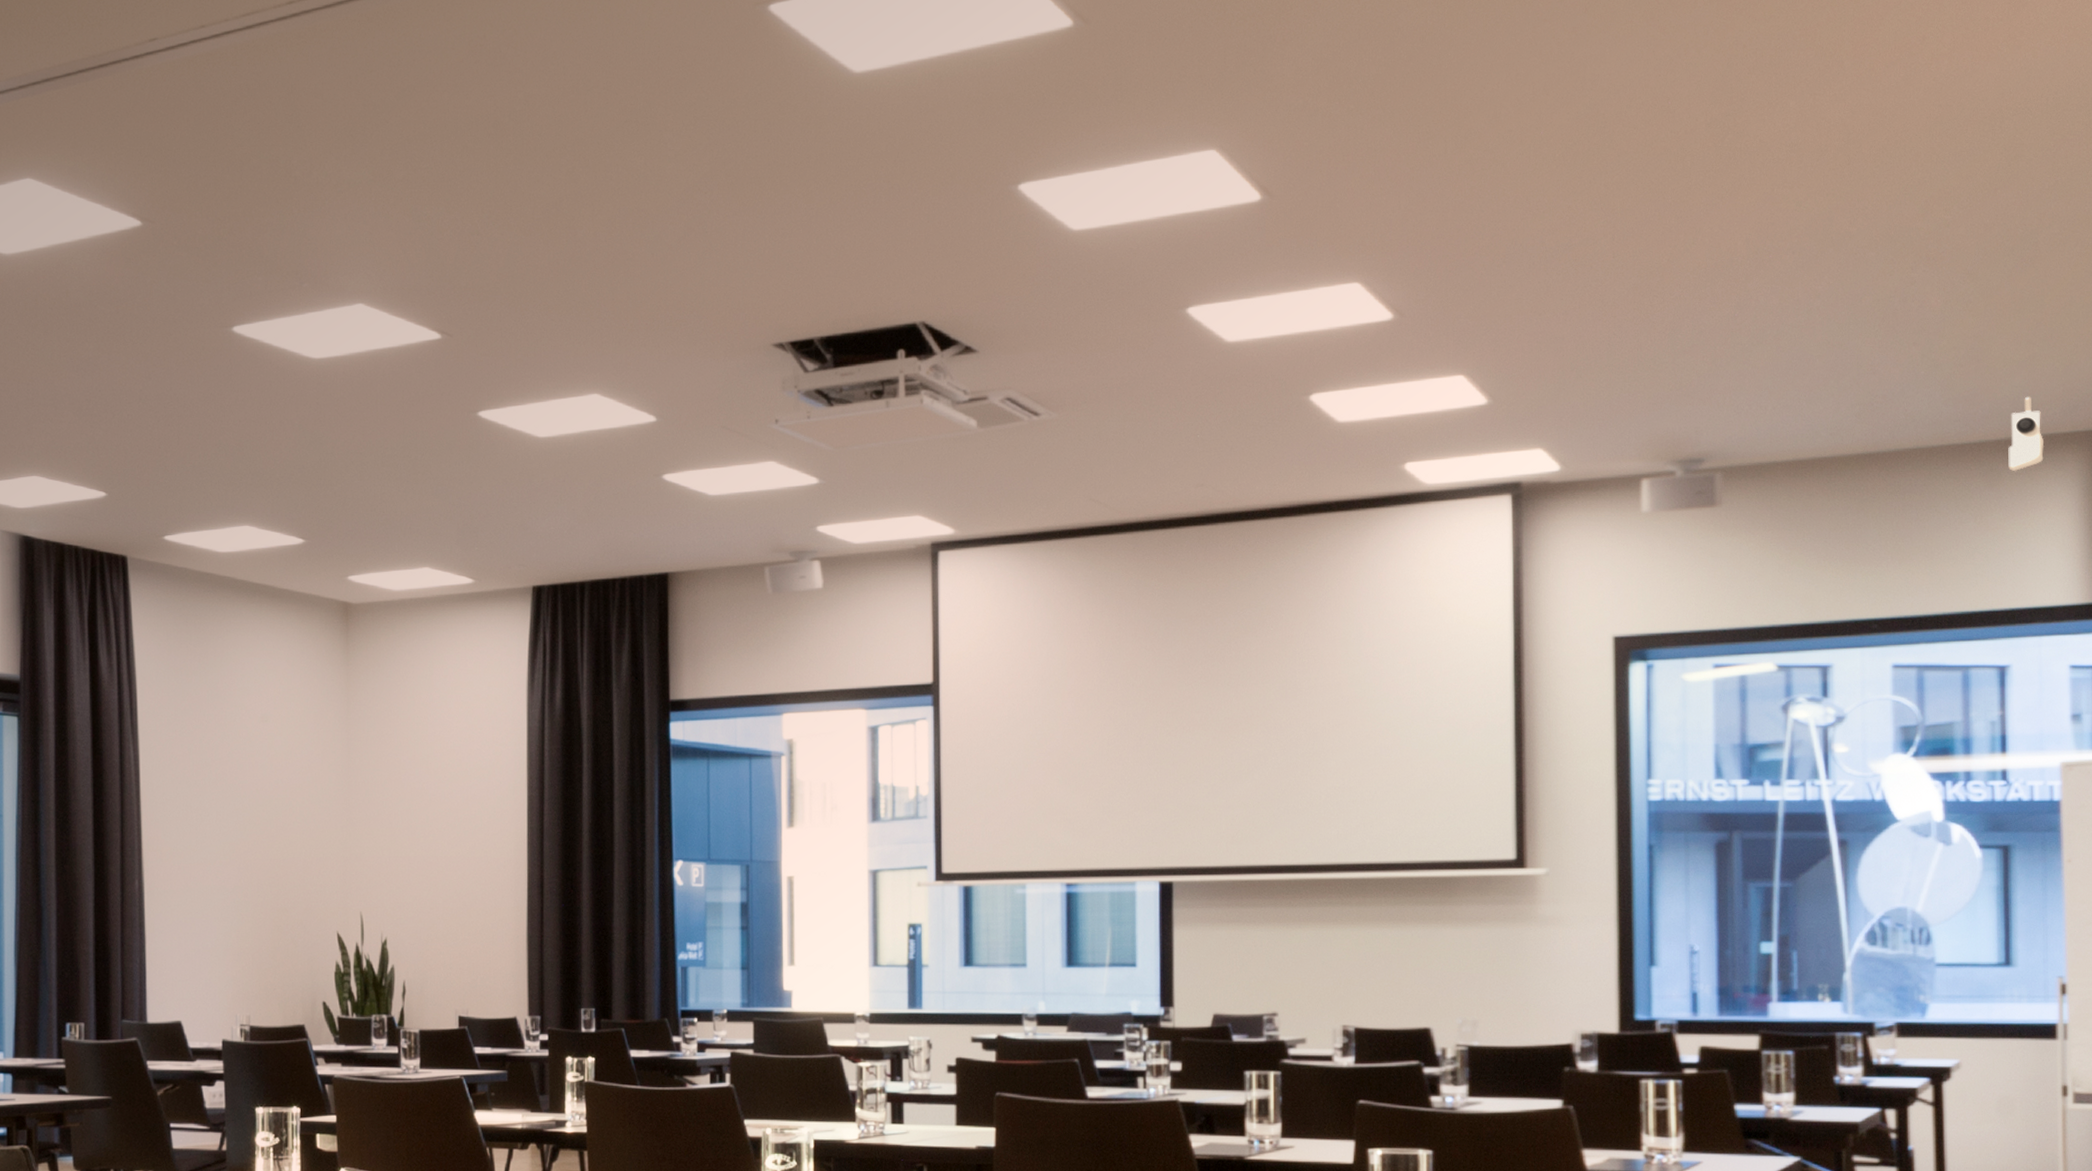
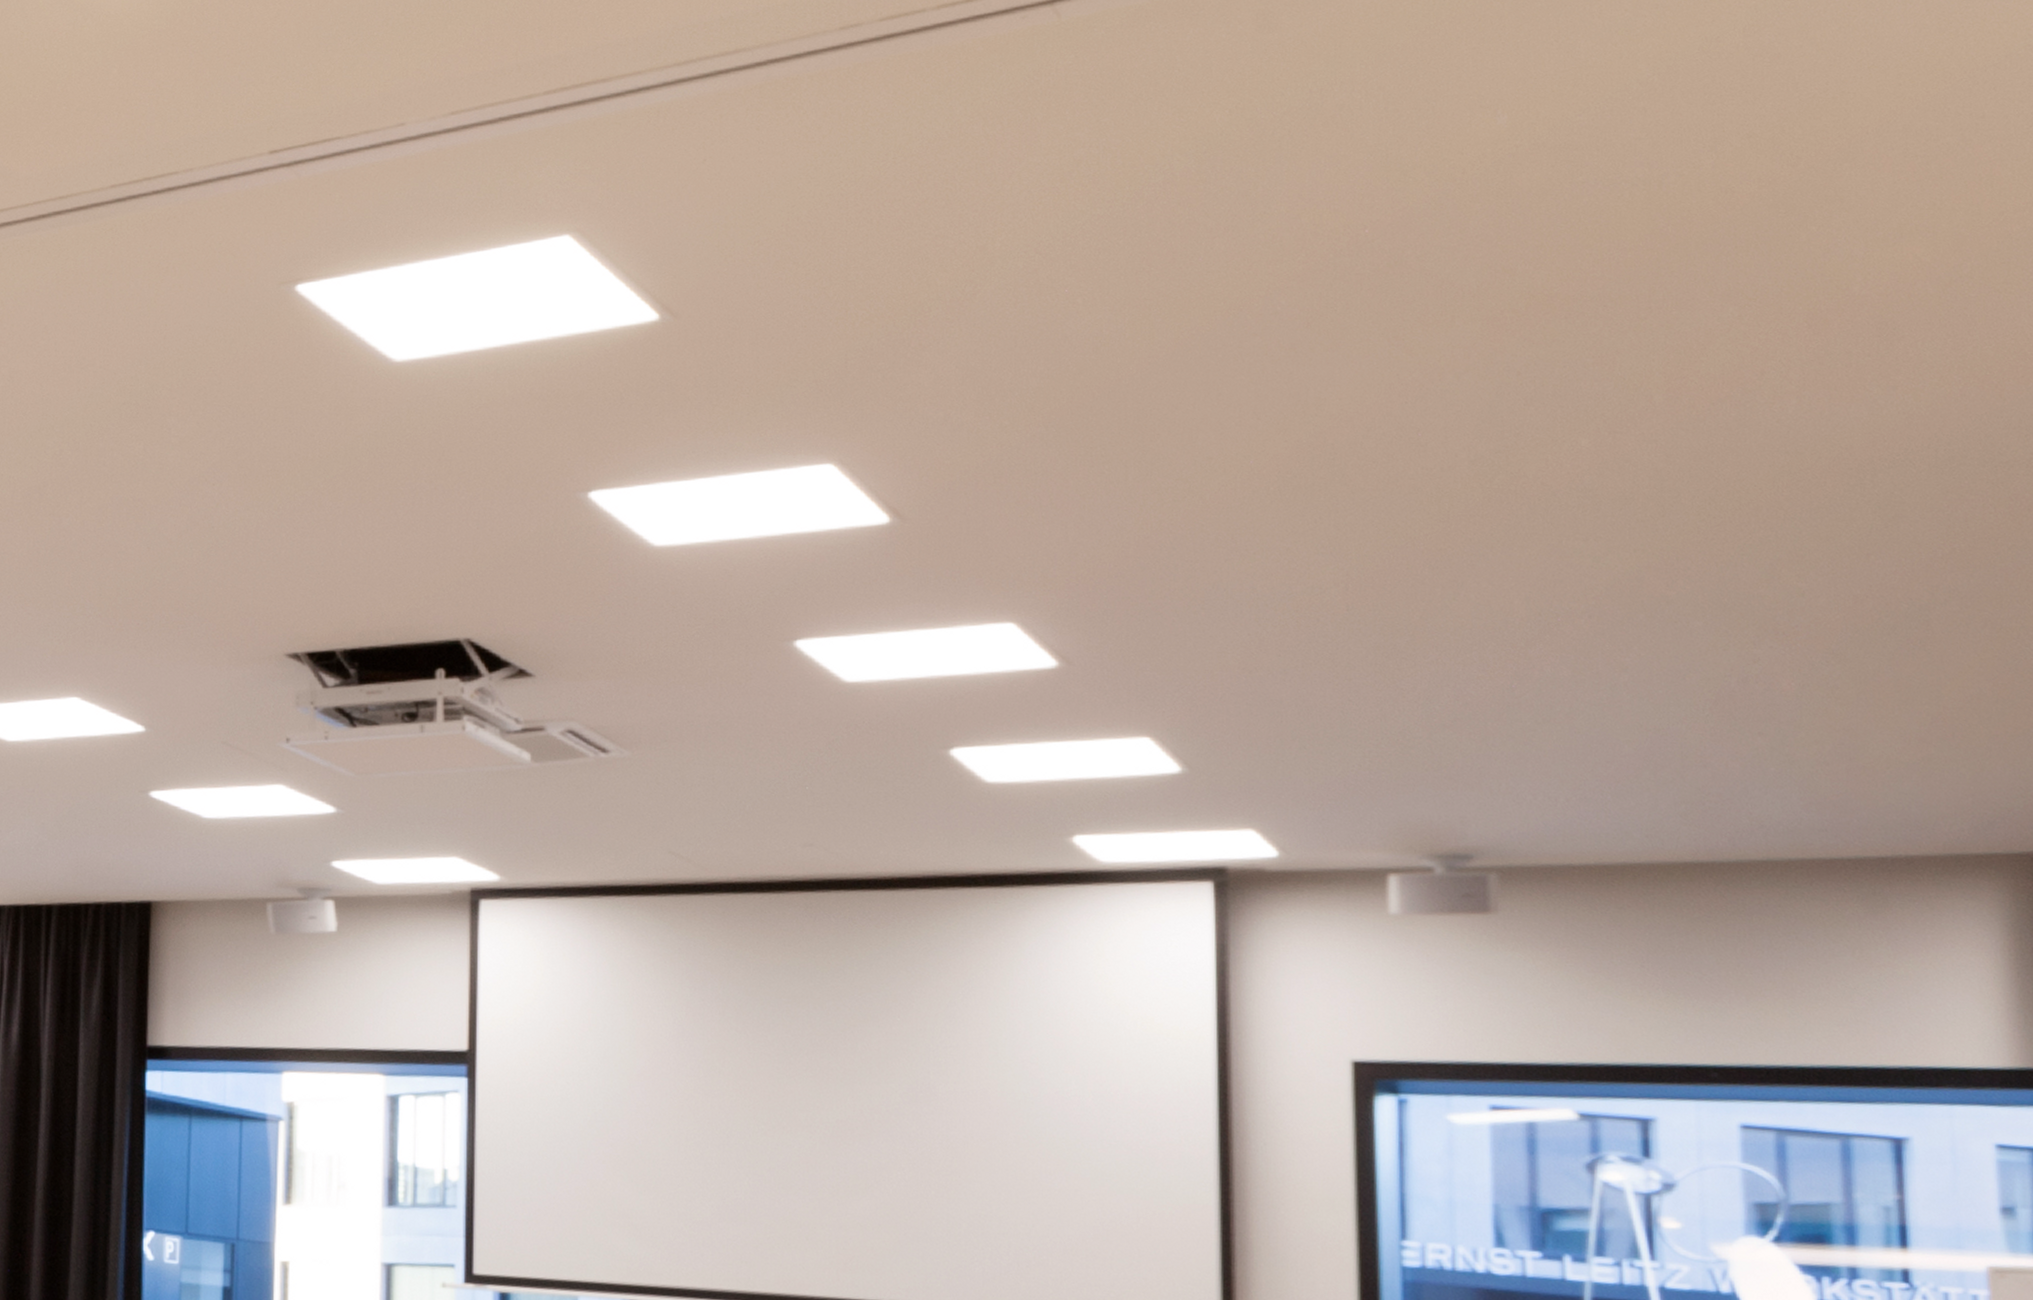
security camera: present [2008,396,2045,472] -> none [1897,806,1949,898]

